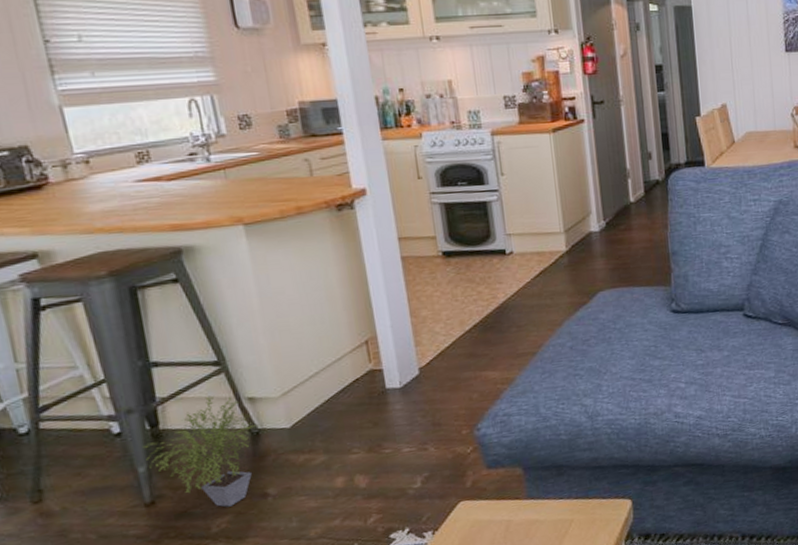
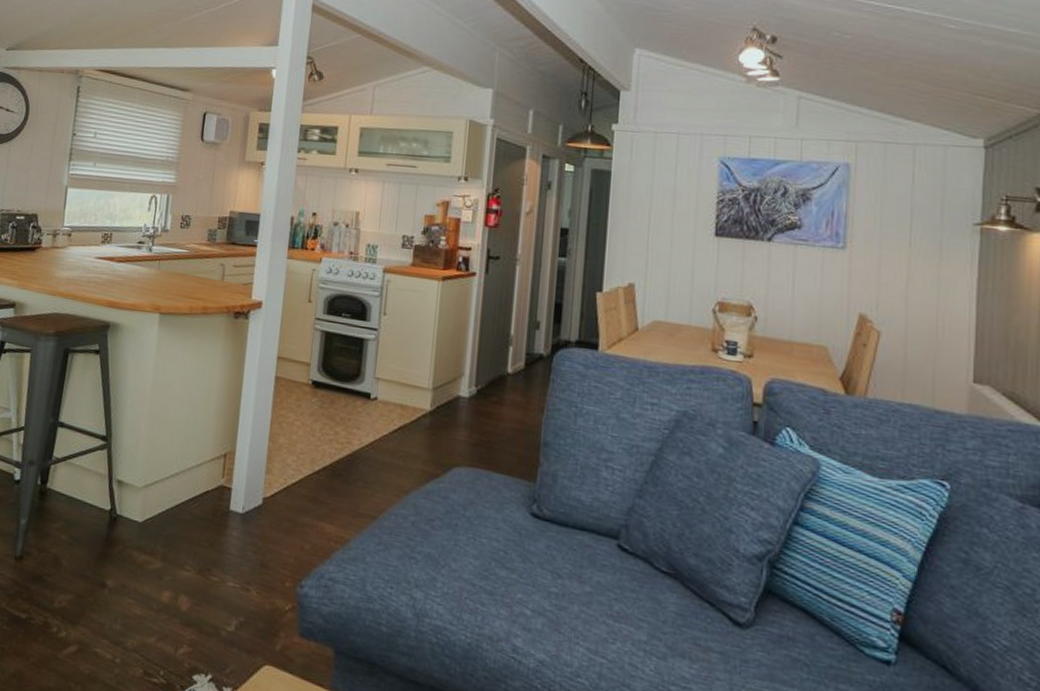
potted plant: present [142,395,262,507] -> none [29,467,121,586]

